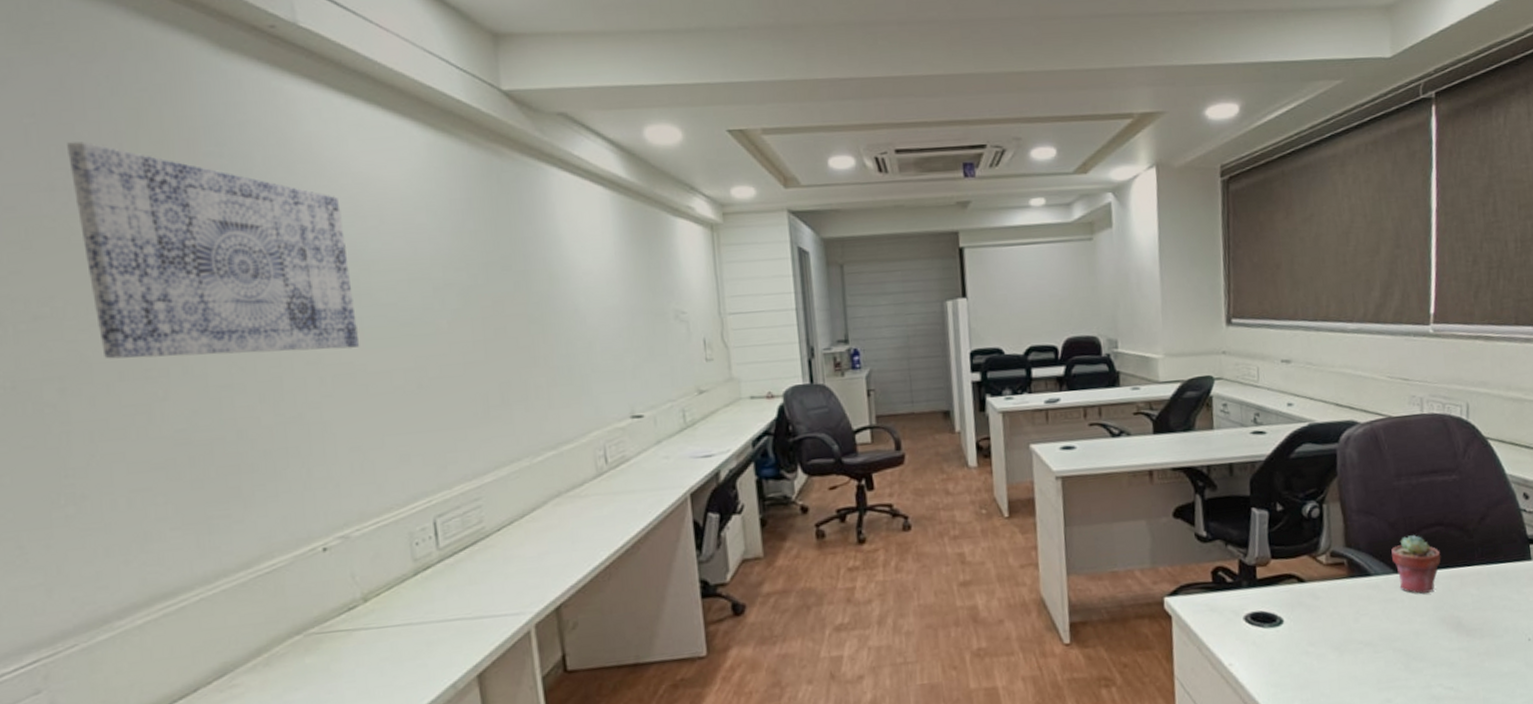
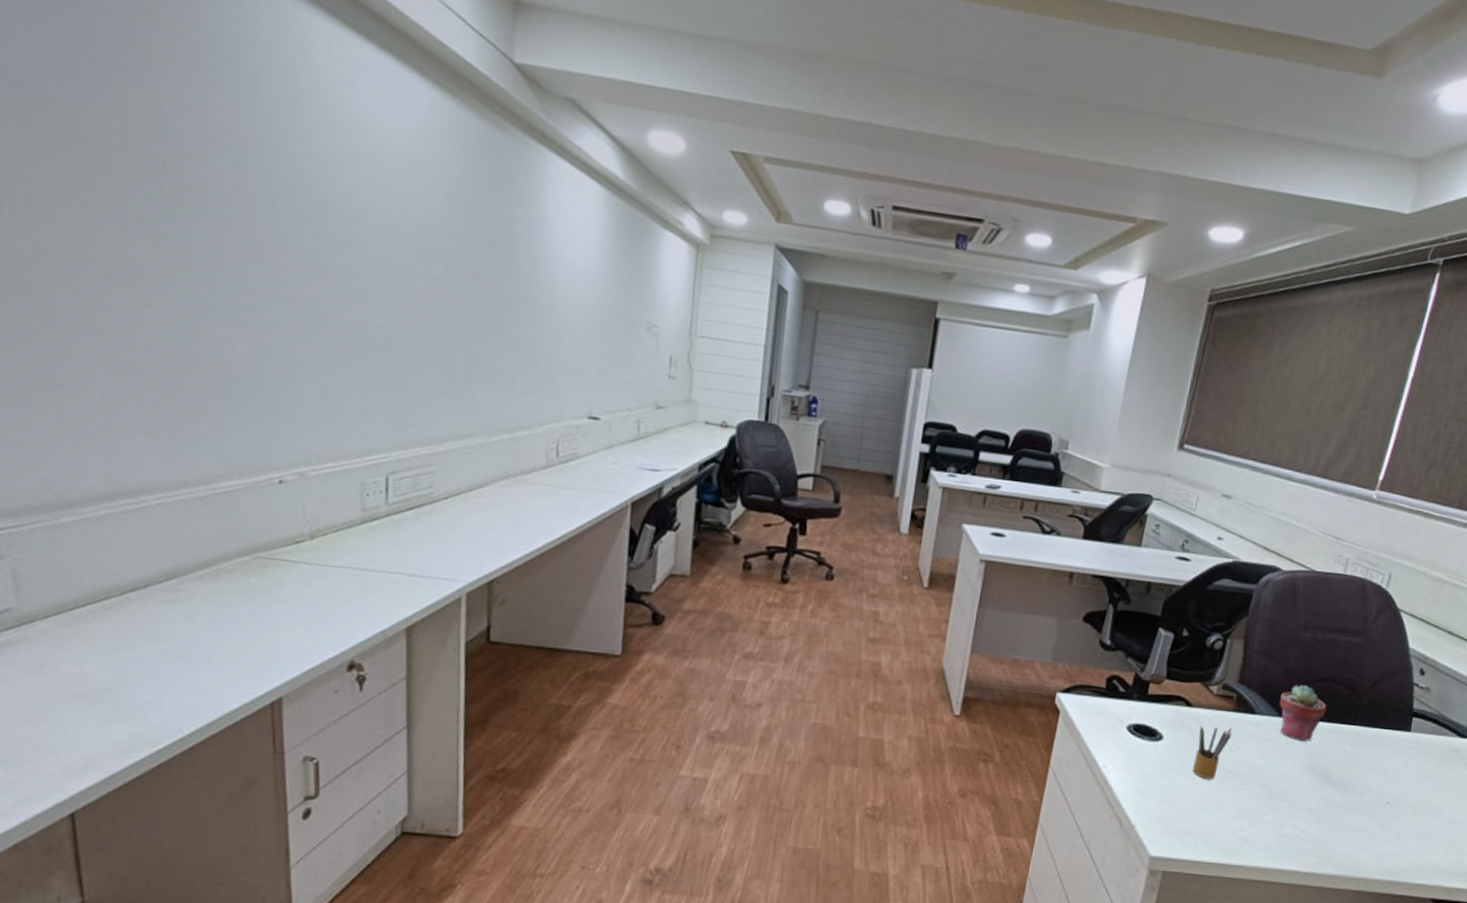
wall art: present [67,141,360,359] -> none [78,27,340,294]
pencil box: none [1318,594,1353,656] -> present [1192,726,1233,779]

